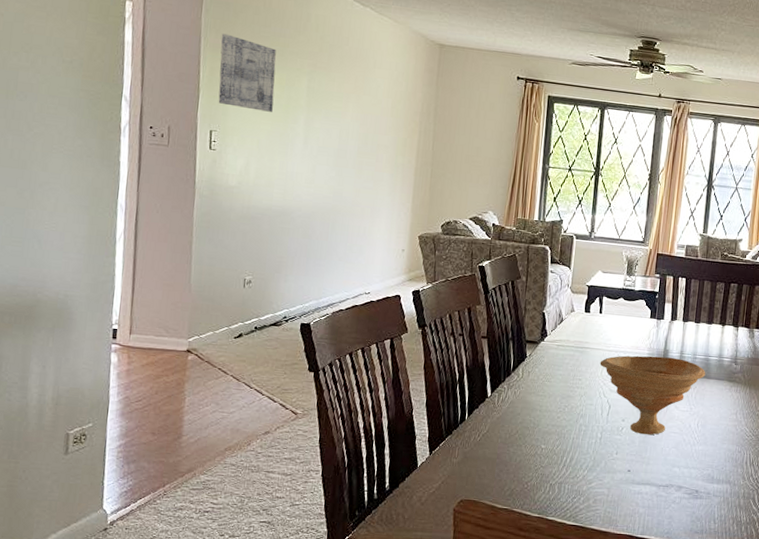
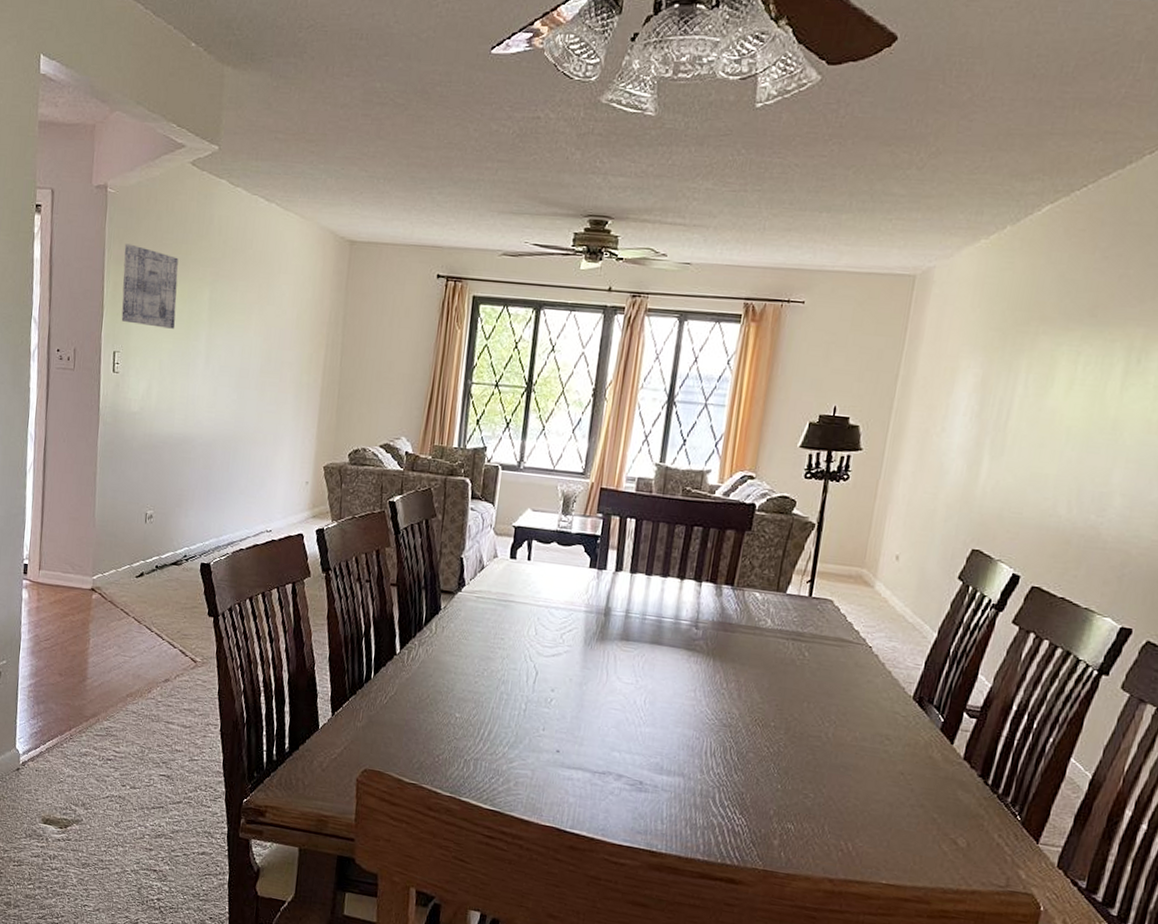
bowl: present [600,355,706,435] -> none [526,612,658,710]

